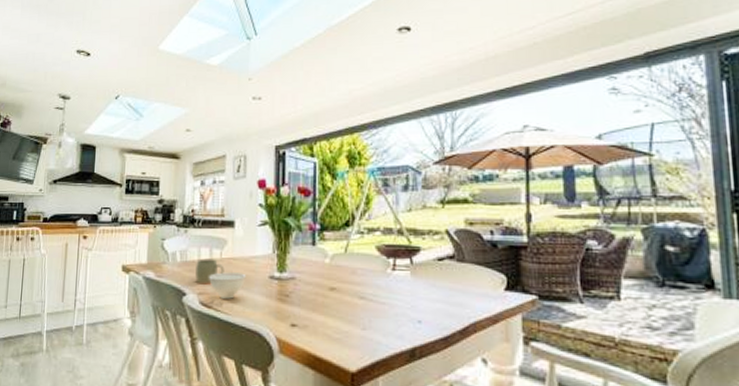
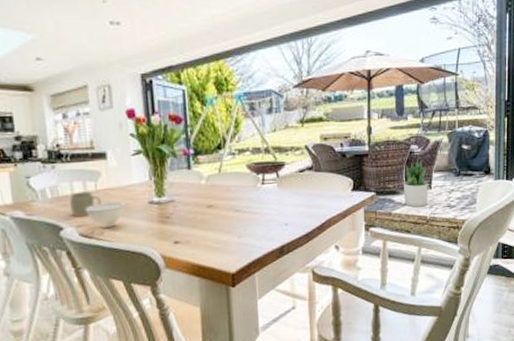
planter: none [578,261,616,324] -> present [404,160,428,208]

